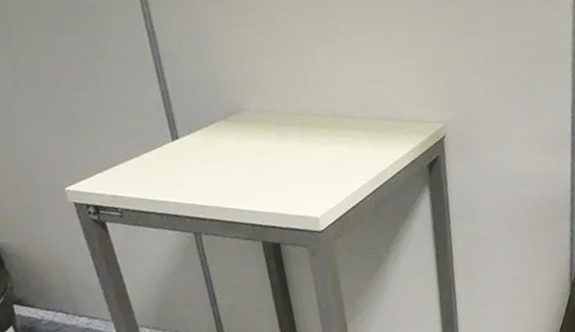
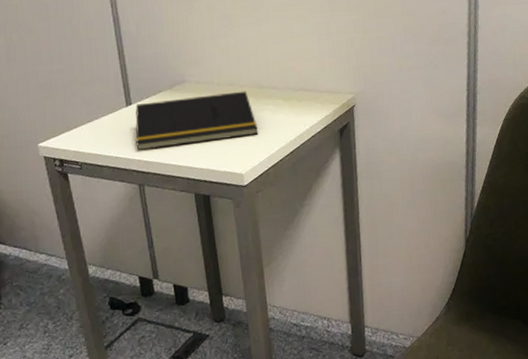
notepad: none [183,120,334,194] -> present [135,91,258,151]

